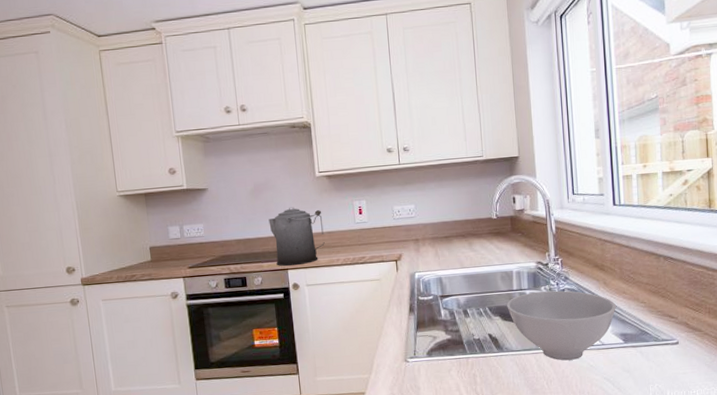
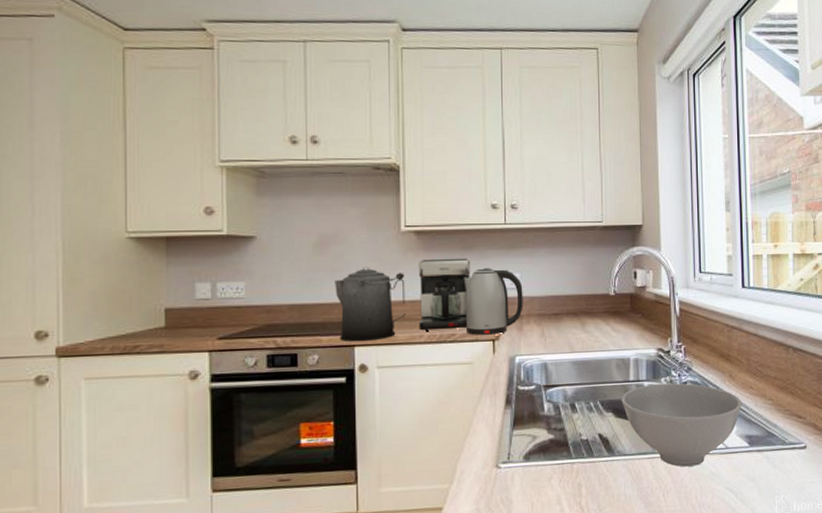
coffee maker: none [331,195,374,255] -> present [418,258,471,331]
kettle: none [368,202,419,258] -> present [463,268,523,336]

